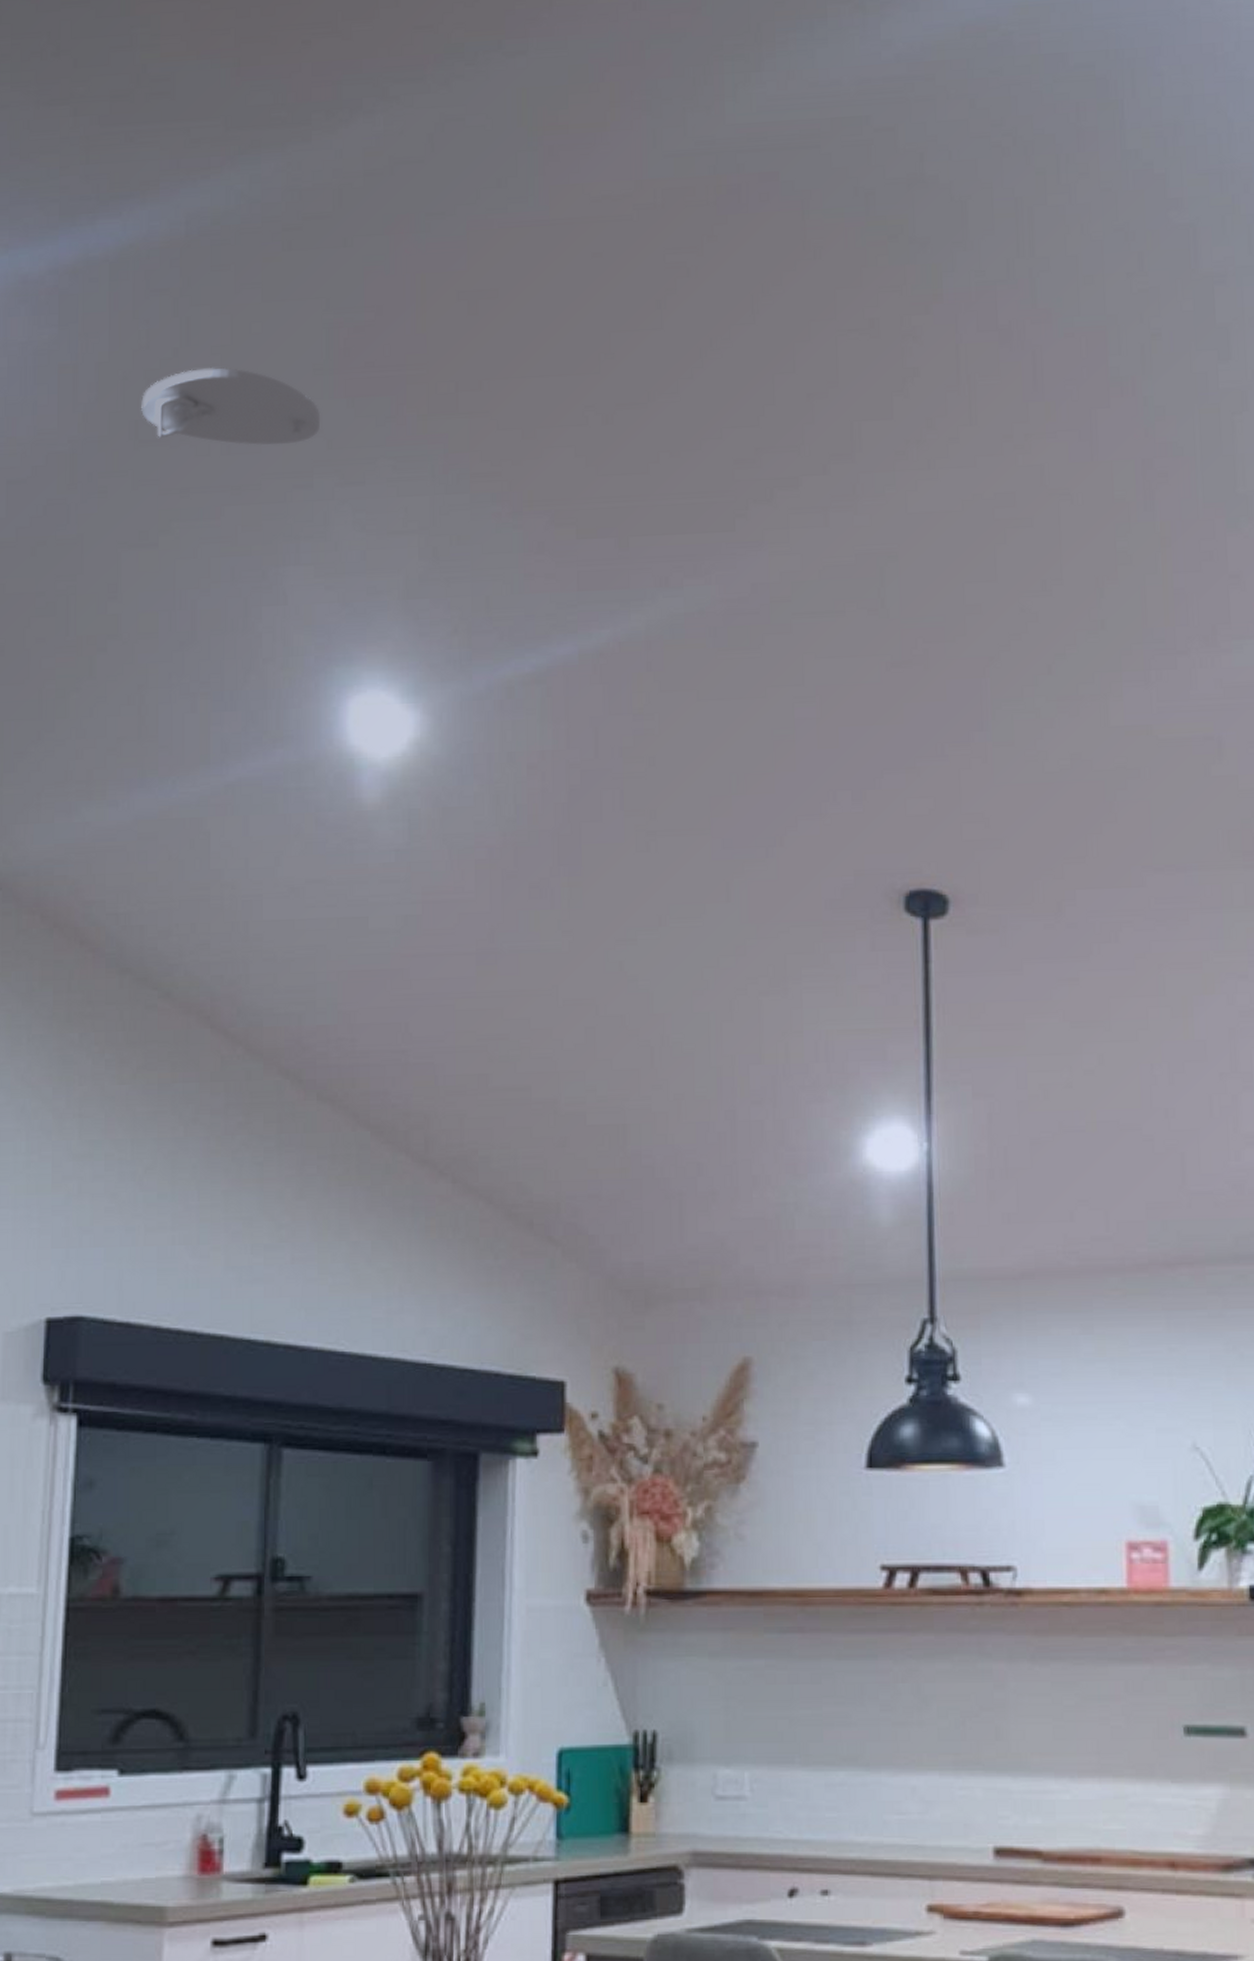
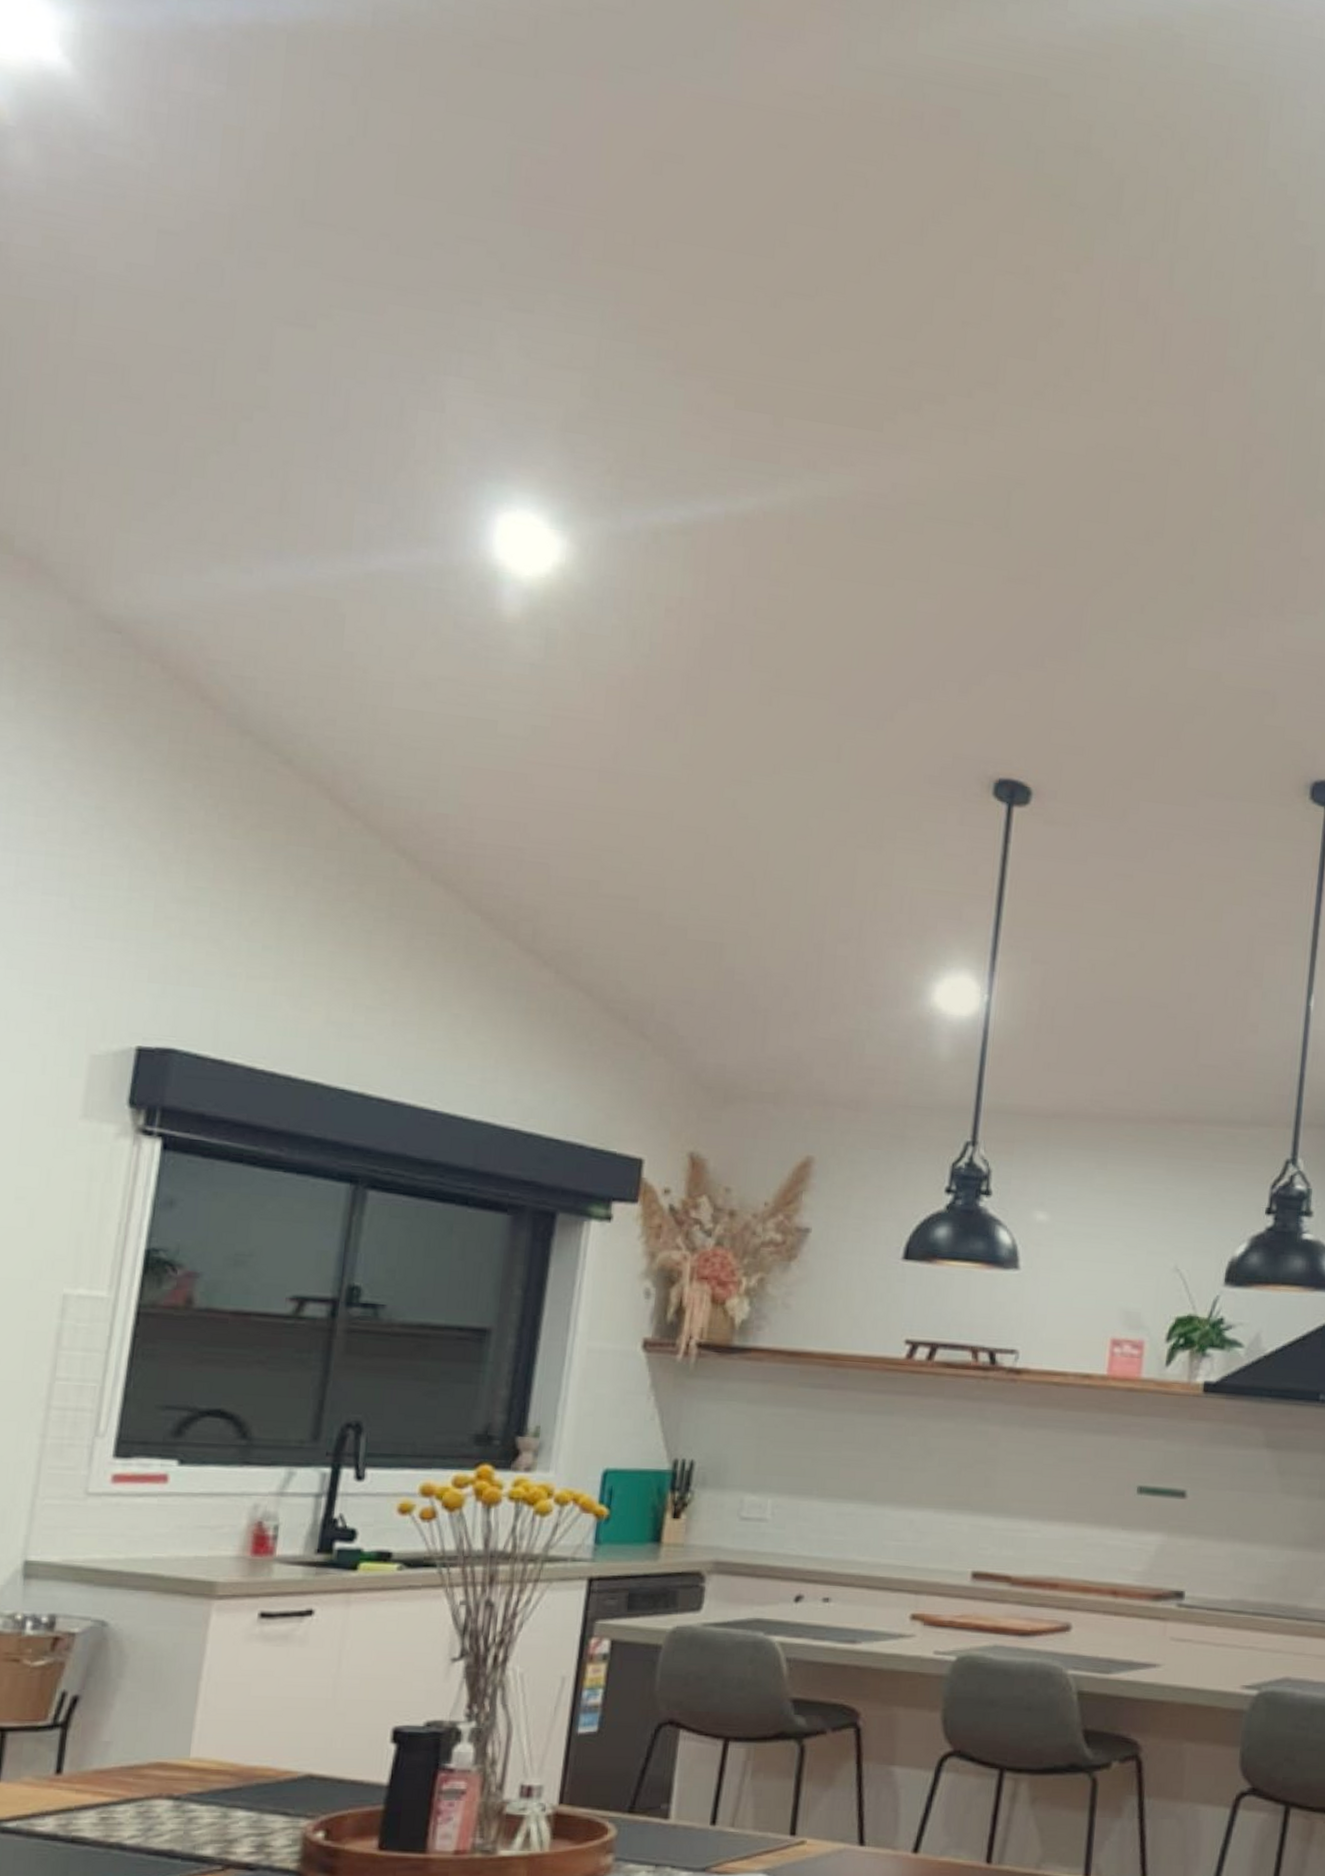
smoke detector: present [141,367,321,446] -> none [309,161,496,259]

